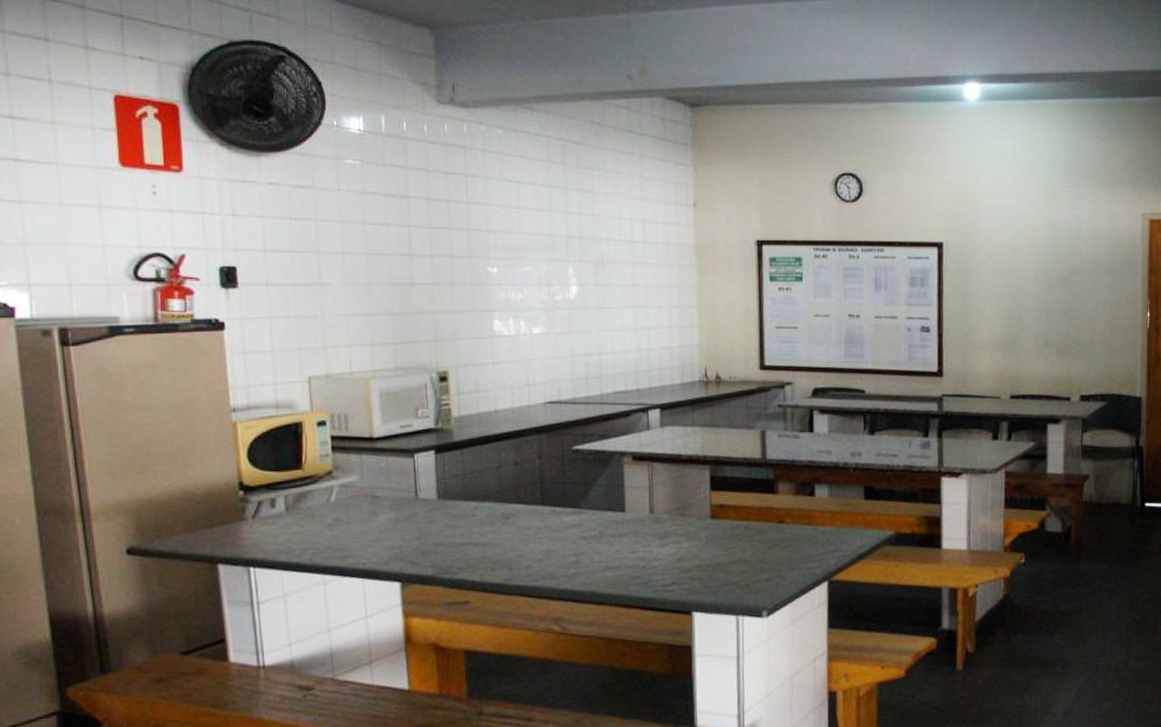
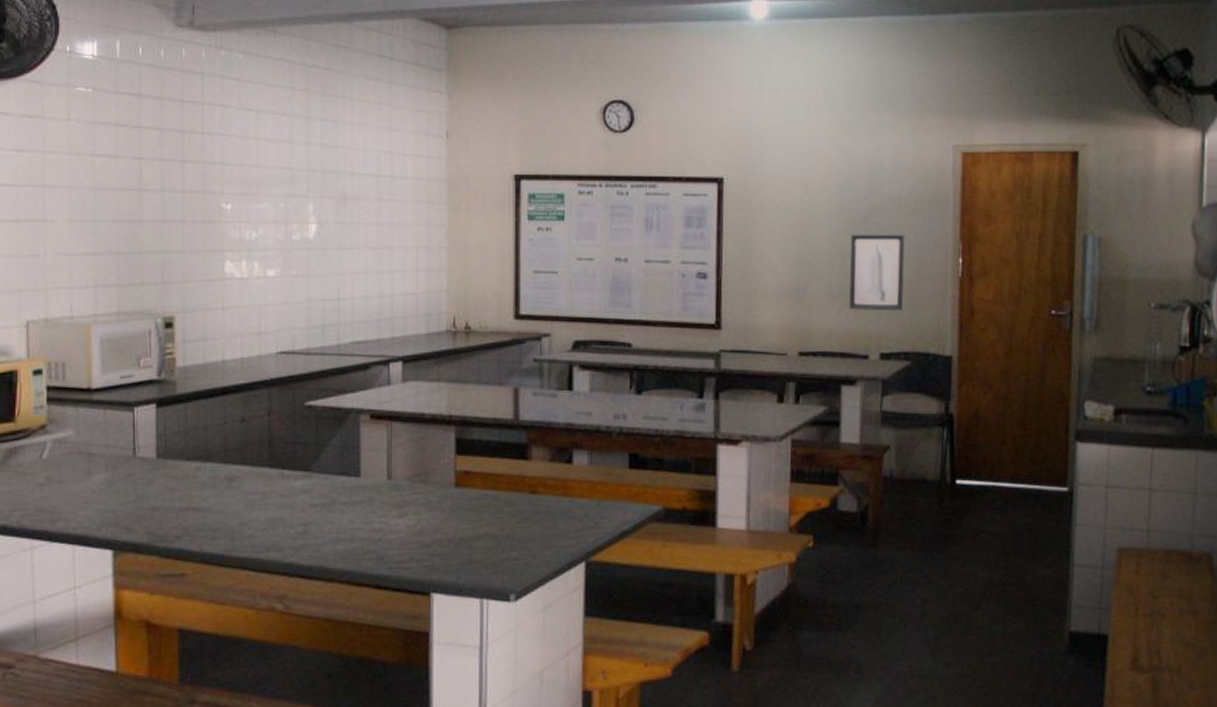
wall art: none [1053,291,1101,359] -> present [848,234,905,311]

